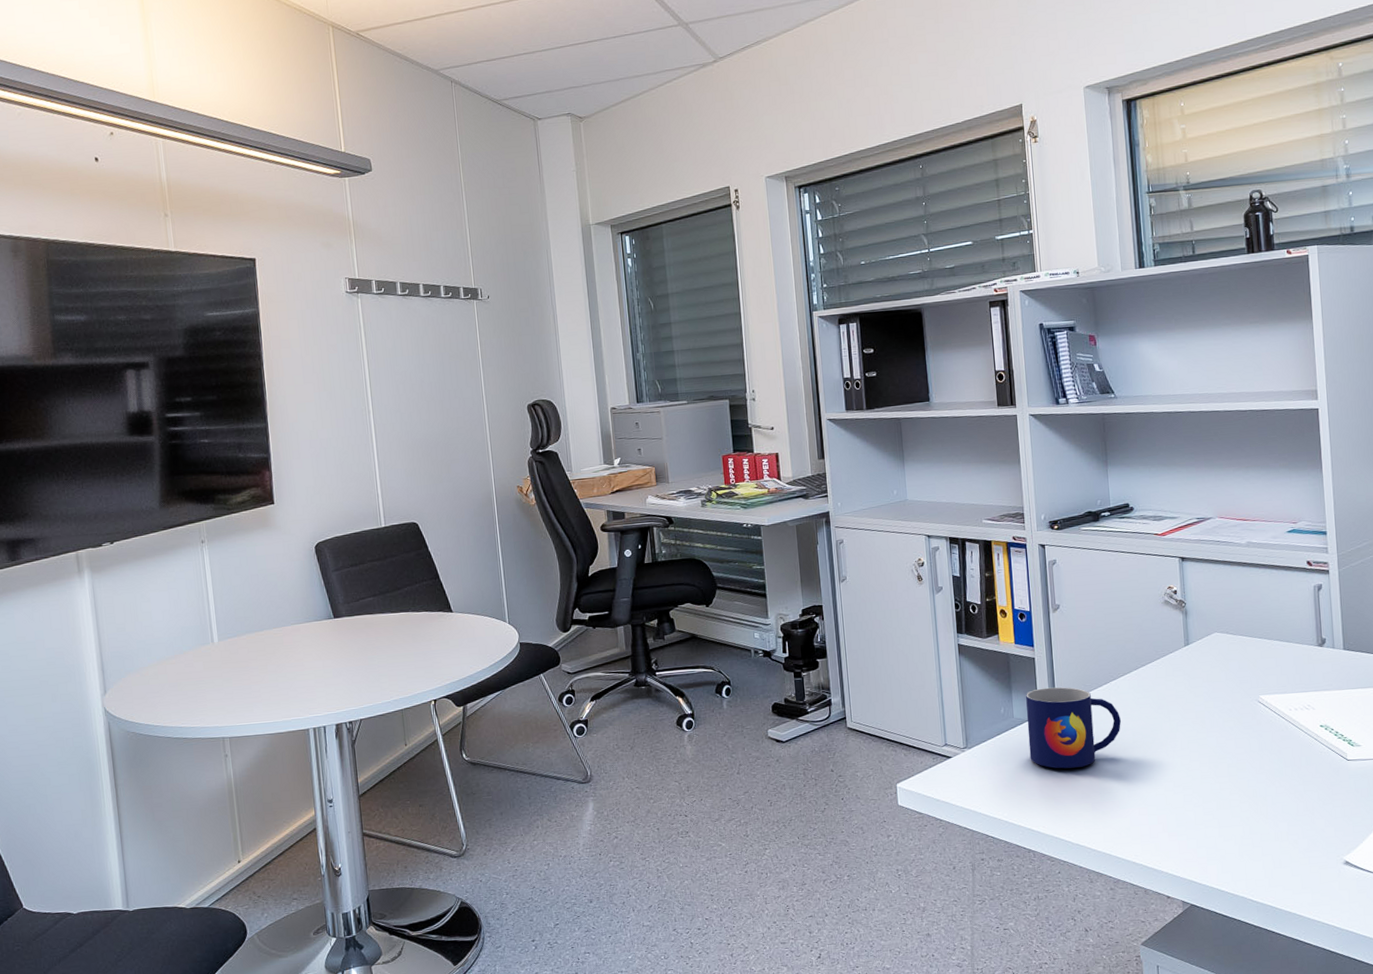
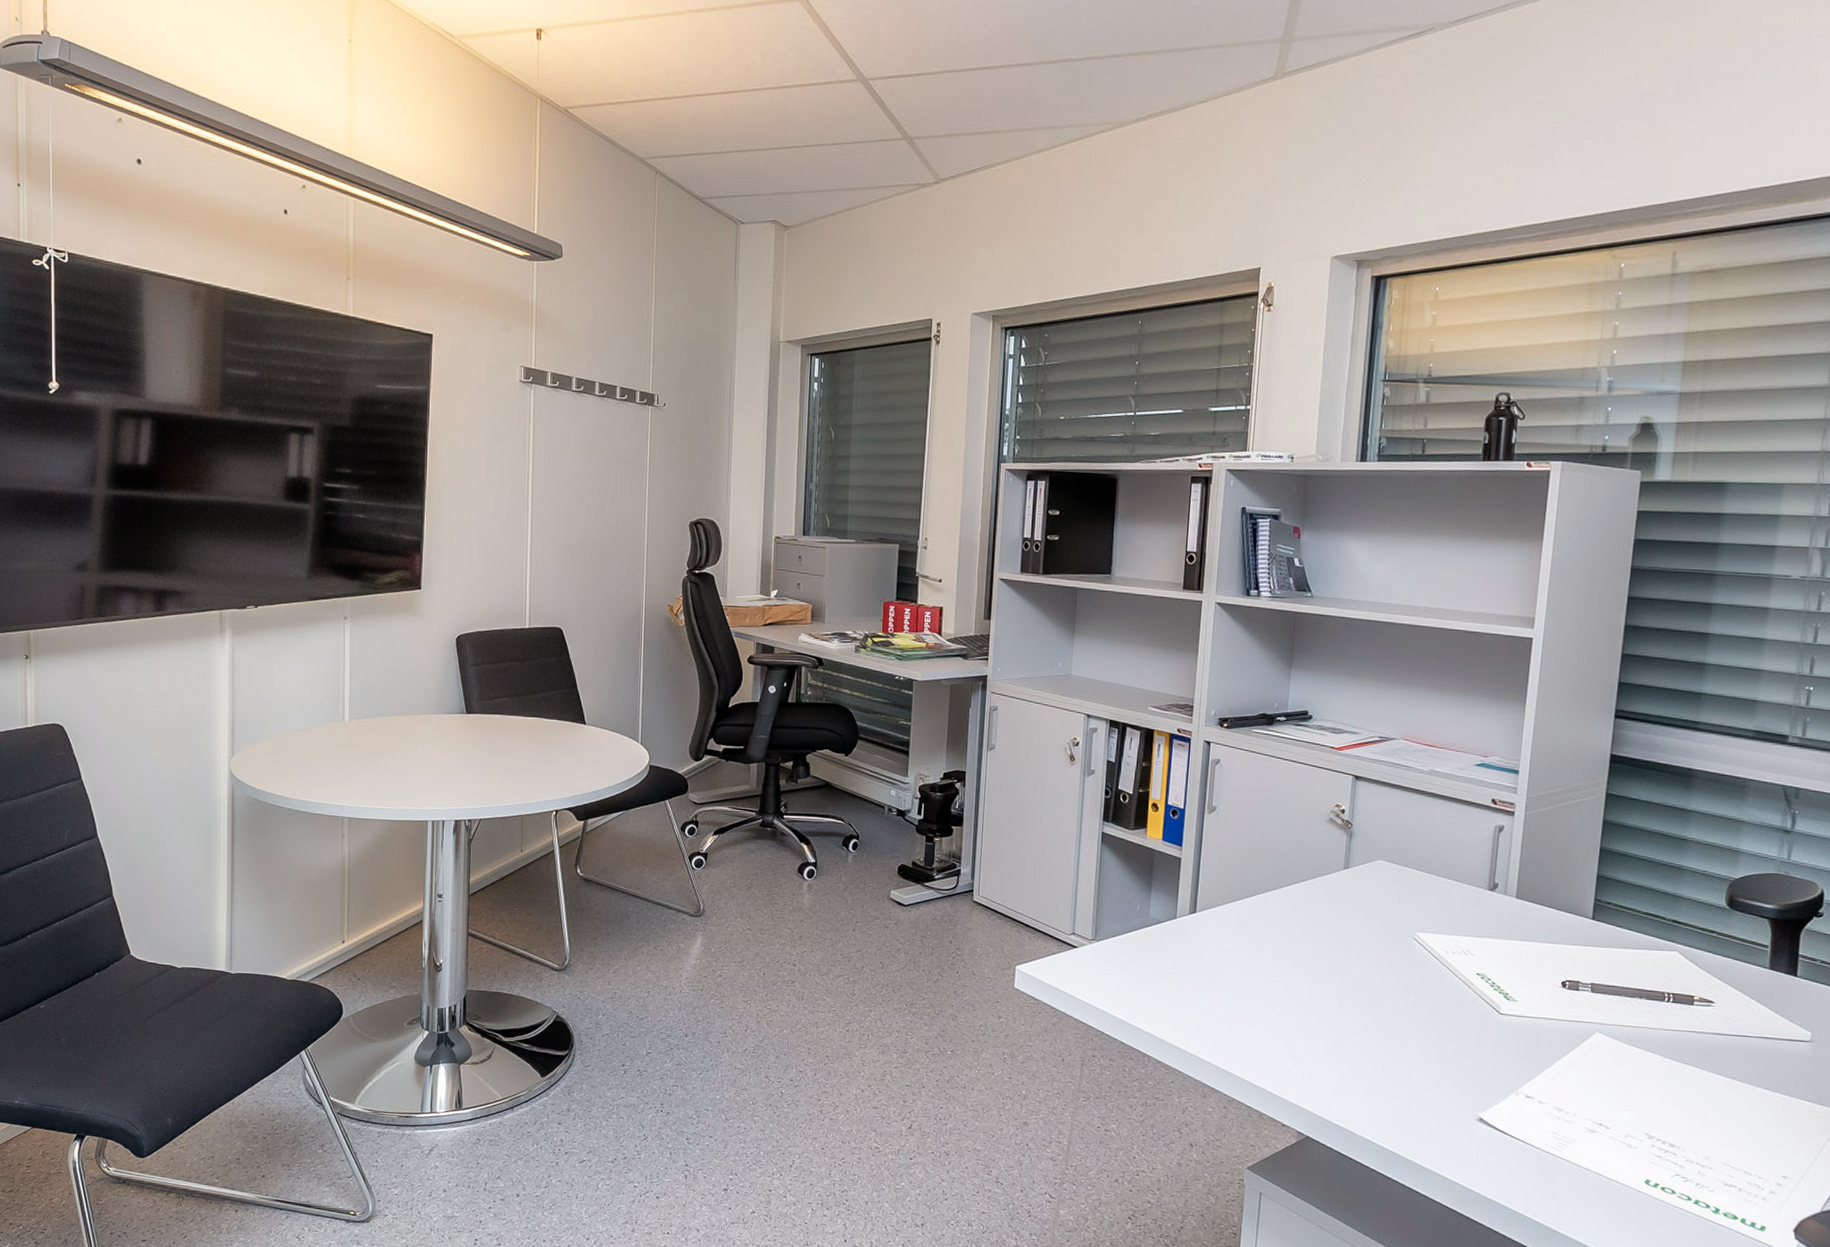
mug: present [1026,687,1122,769] -> none [1160,890,1264,978]

